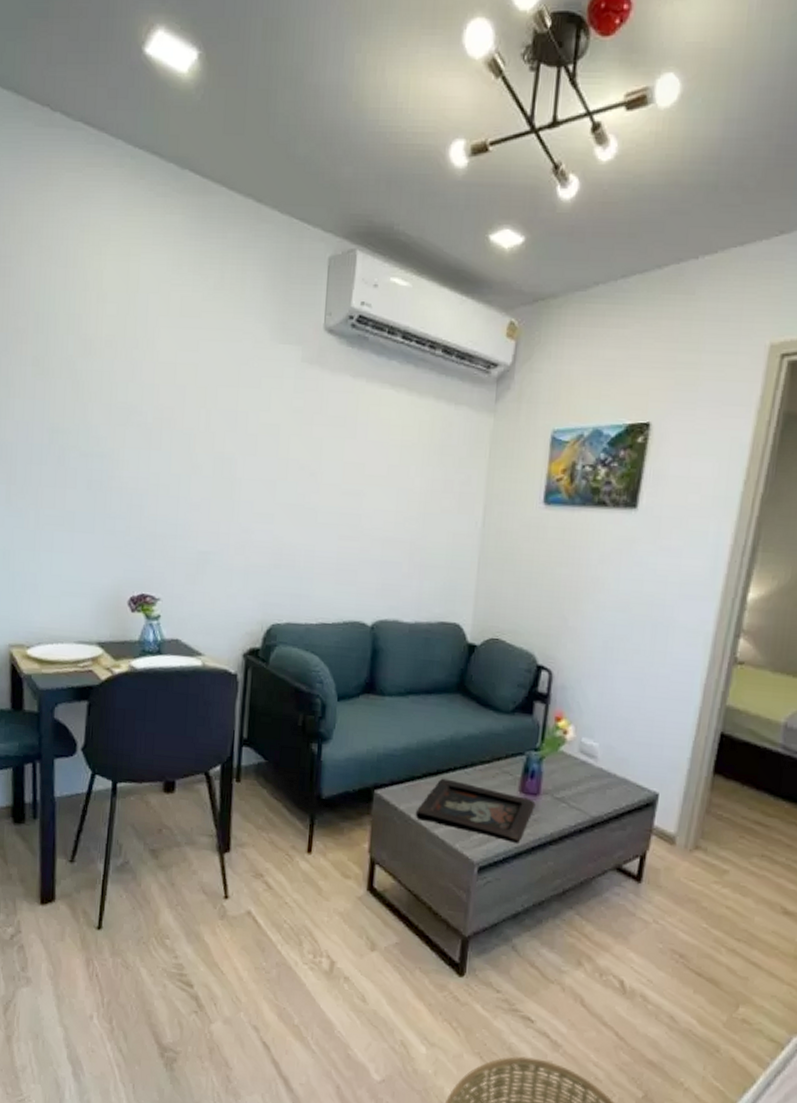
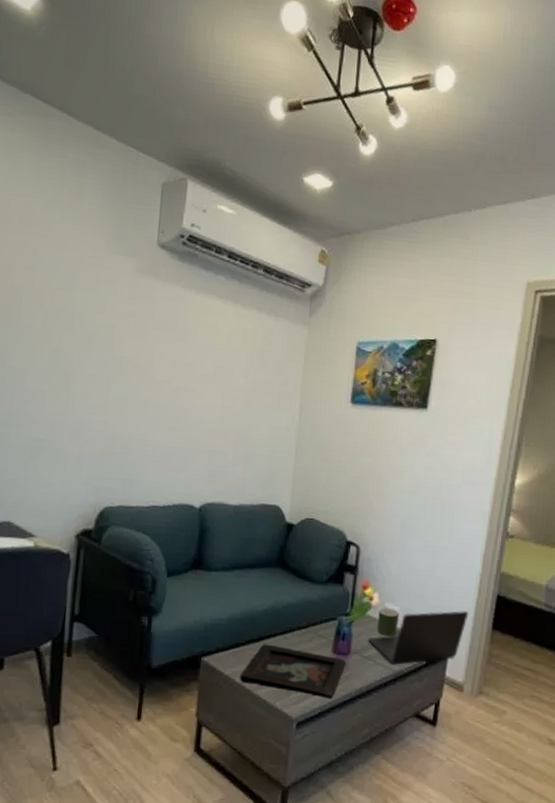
laptop: none [561,750,684,809] -> present [368,611,469,665]
mug: none [572,744,599,778] -> present [377,608,399,637]

